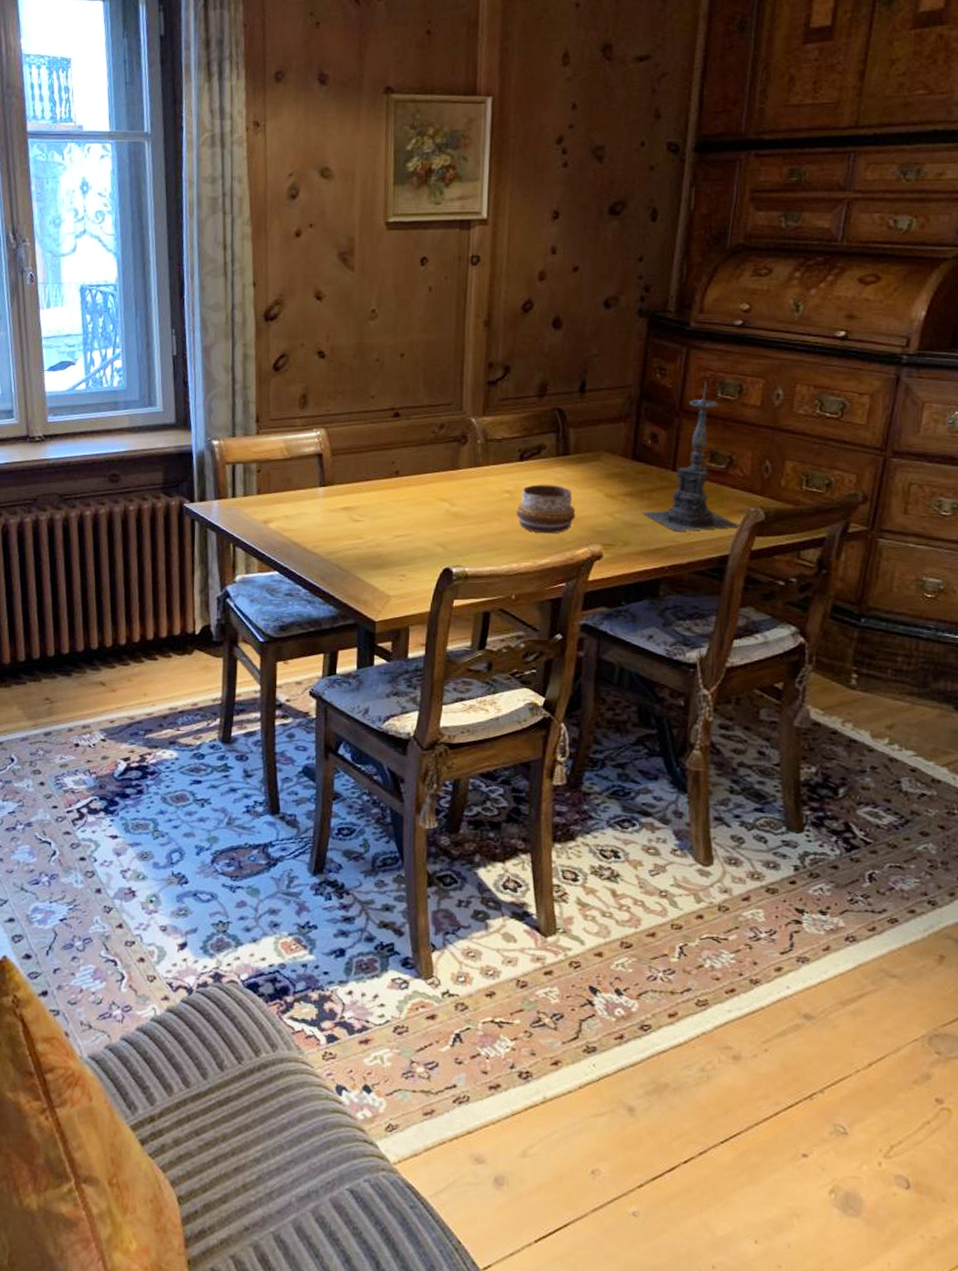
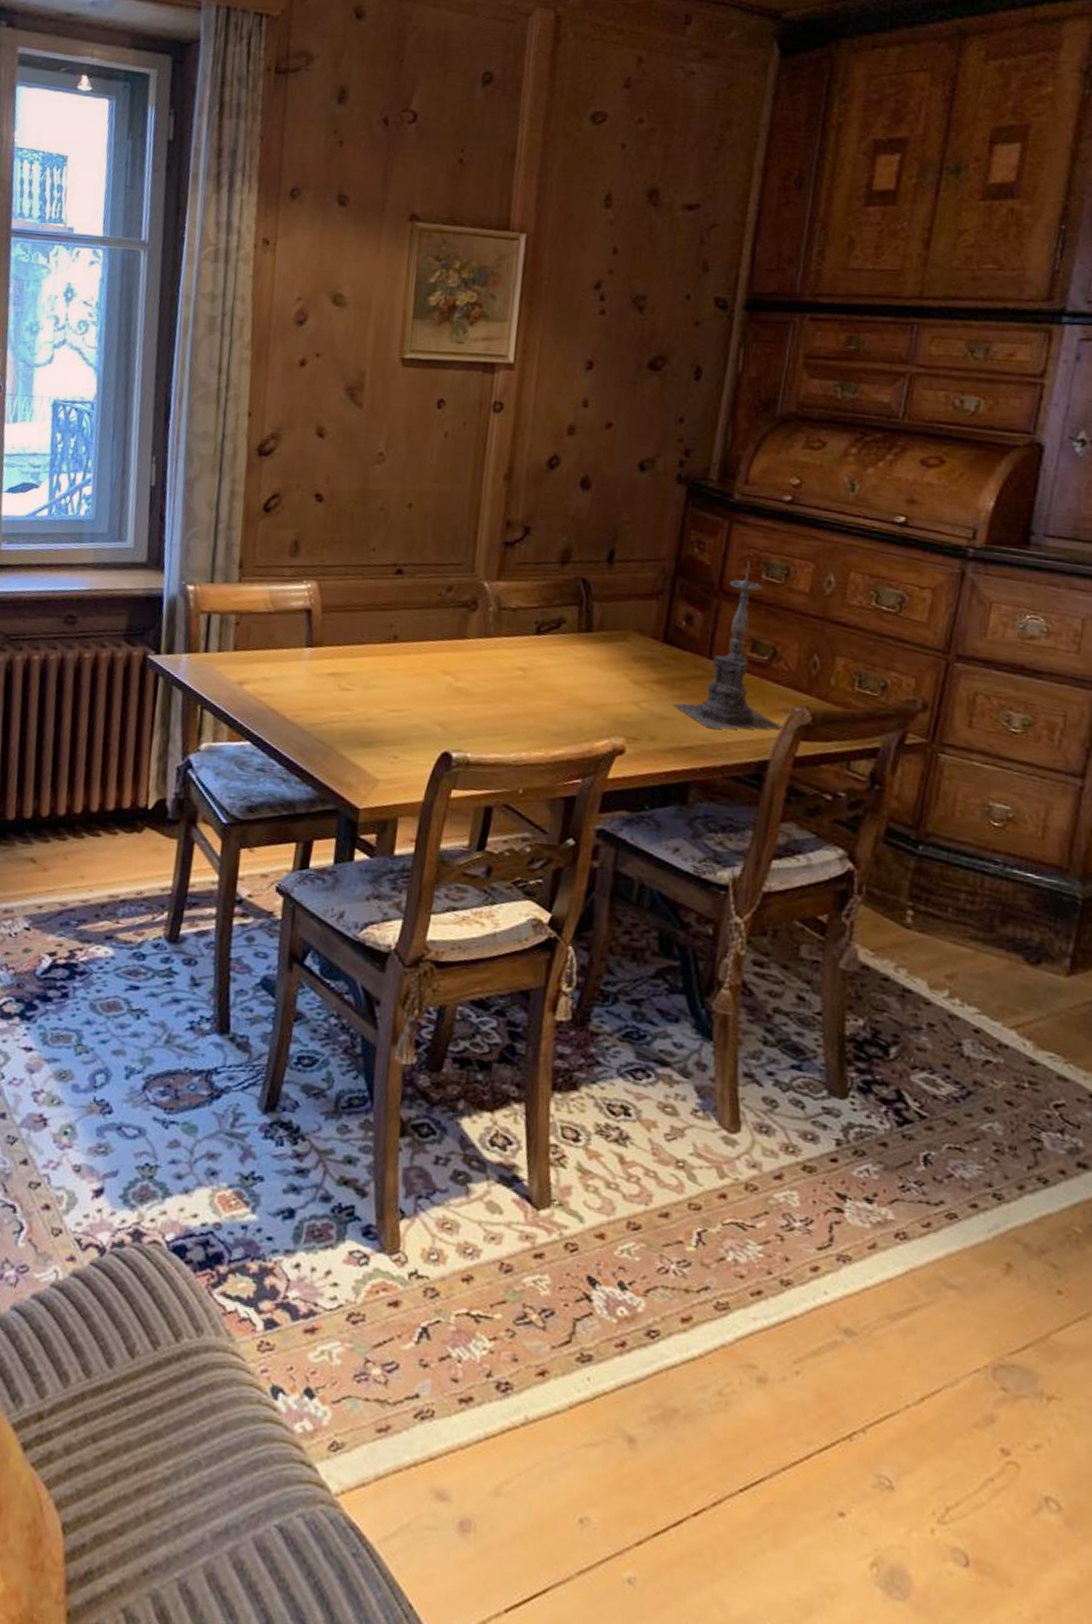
decorative bowl: present [516,484,576,534] -> none [529,662,597,721]

